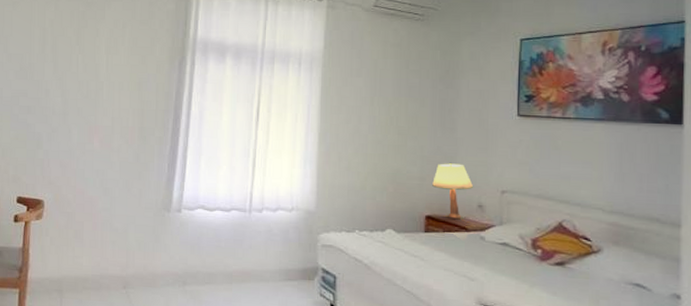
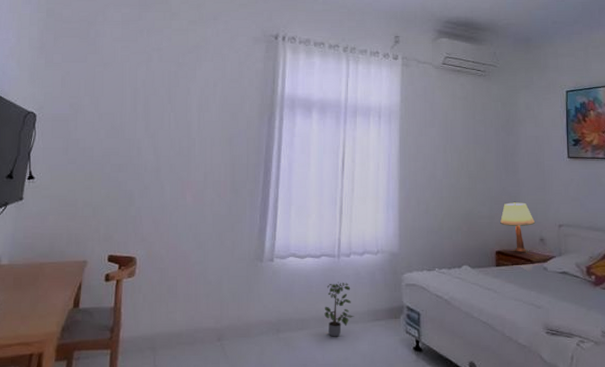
potted plant: none [233,237,265,294] -> present [324,282,354,337]

